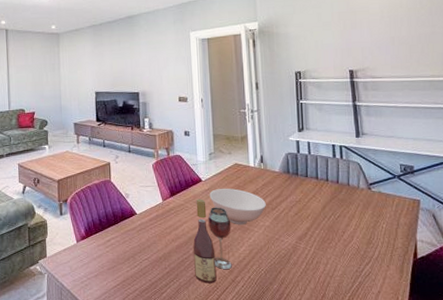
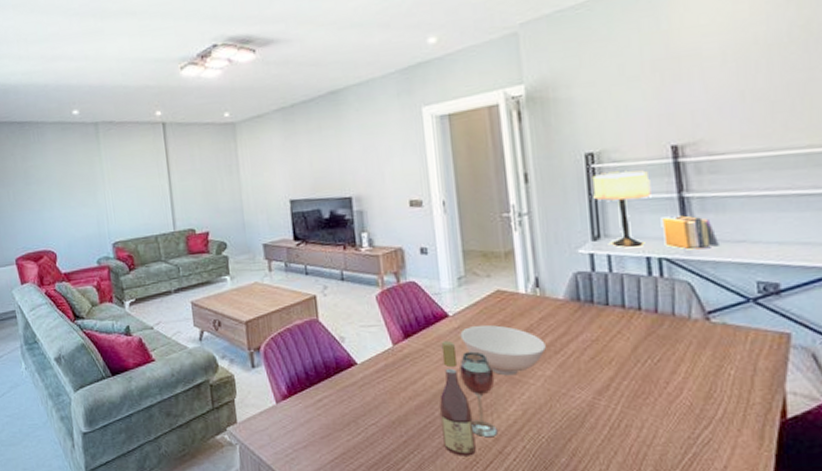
table lamp: none [299,85,336,137] -> present [592,171,651,247]
books: none [343,117,377,140] -> present [662,215,719,249]

